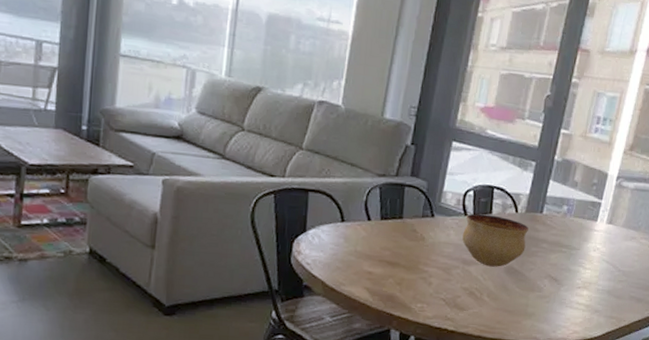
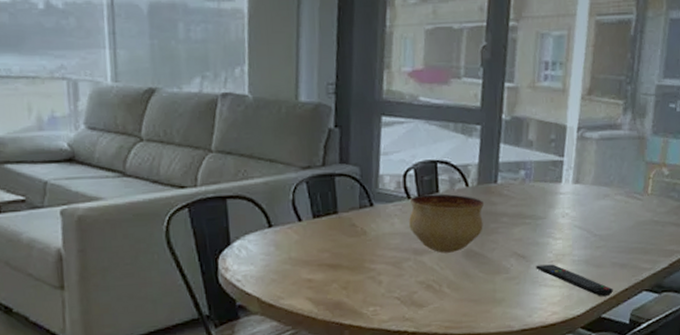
remote control: none [565,289,628,325] -> present [536,264,613,297]

